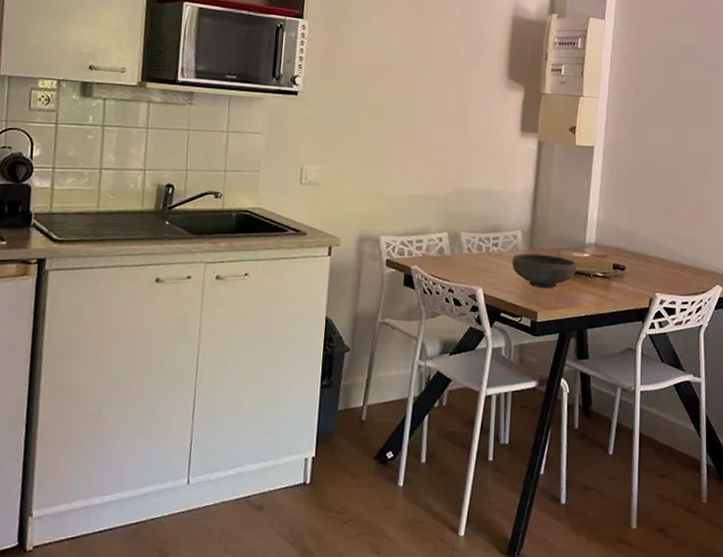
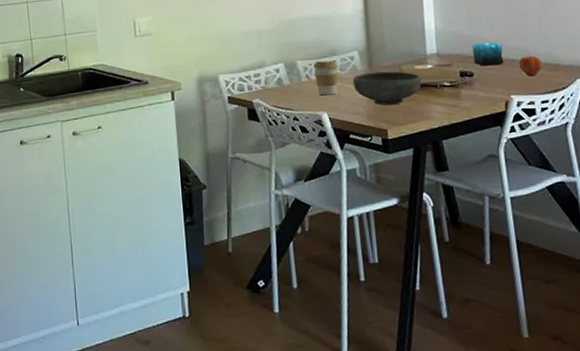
coffee cup: none [476,235,500,271] -> present [313,61,338,96]
candle: none [628,239,655,262] -> present [472,42,504,66]
apple: none [668,256,688,277] -> present [519,55,542,76]

